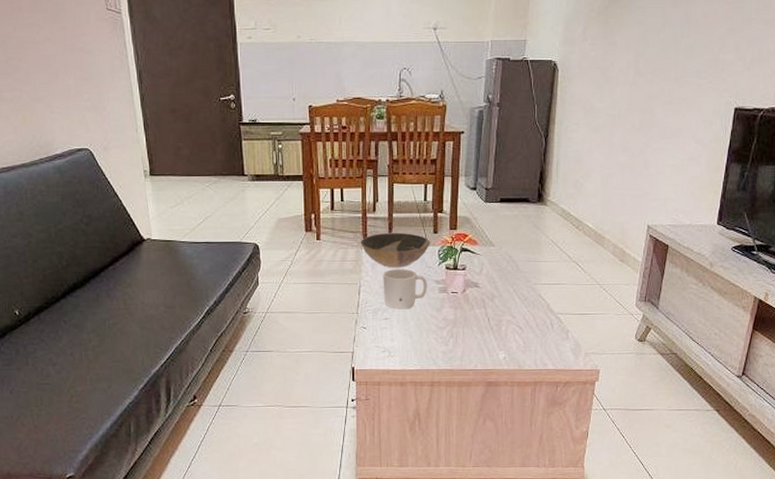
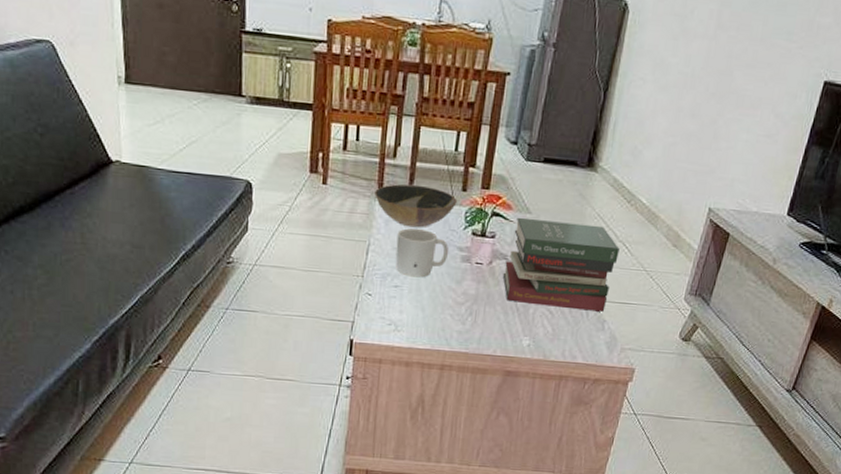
books: none [476,250,574,324] -> present [502,217,620,312]

